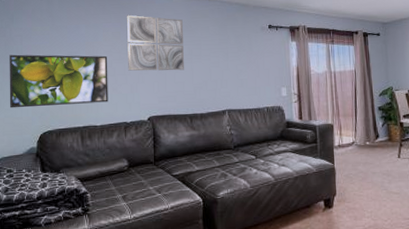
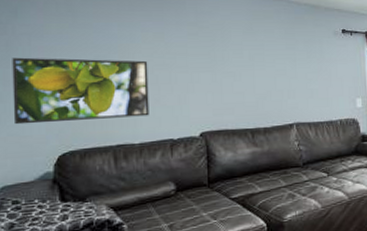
wall art: present [127,14,184,71] -> none [172,12,244,79]

